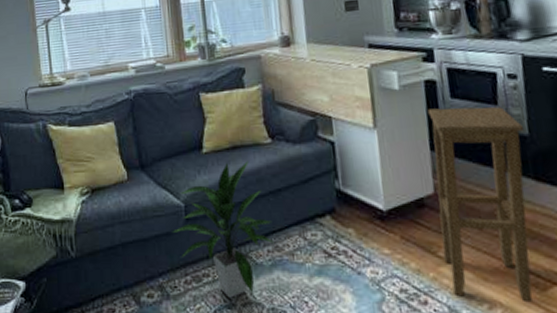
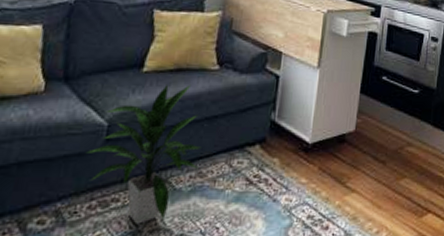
stool: present [427,107,533,301] -> none [350,57,434,226]

